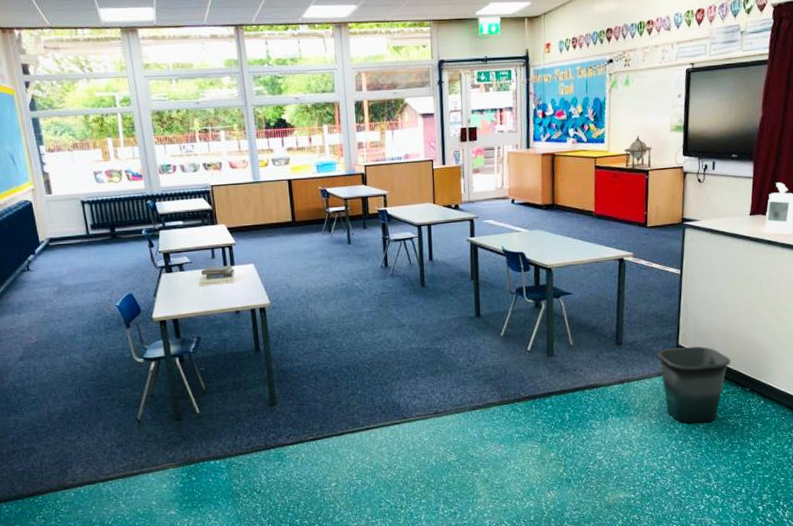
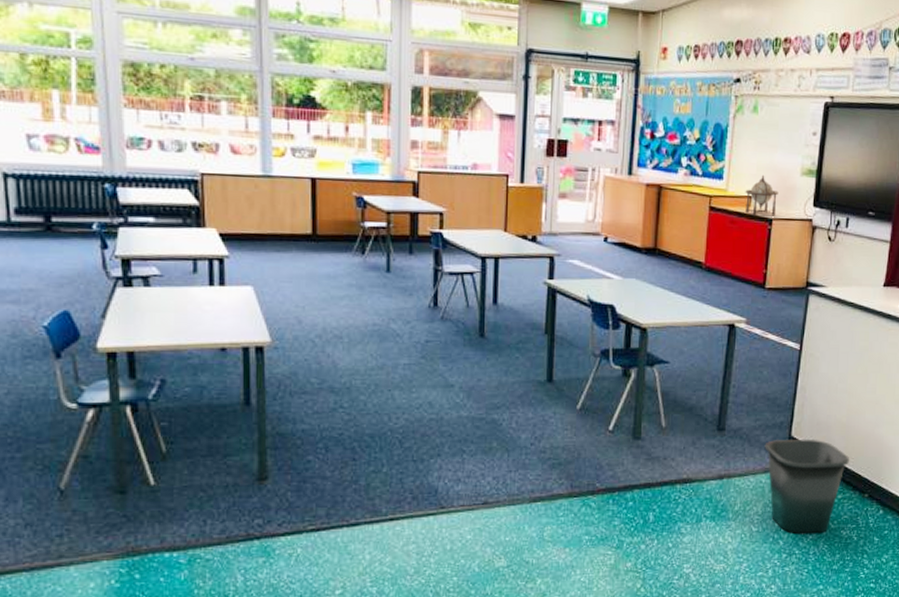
books: present [199,265,236,286] -> none [171,284,226,310]

